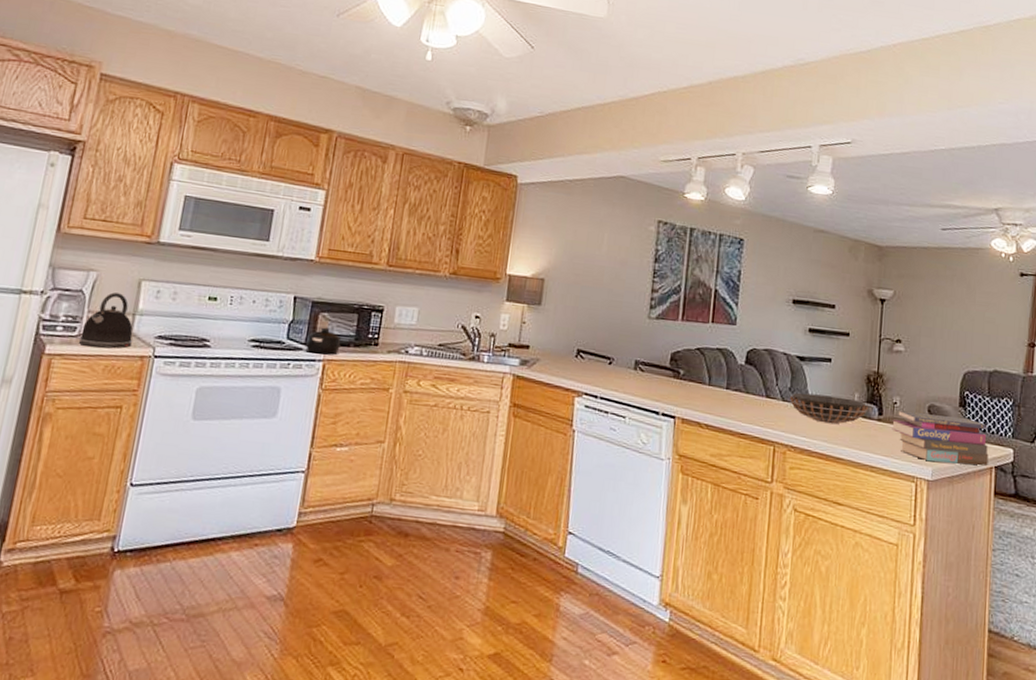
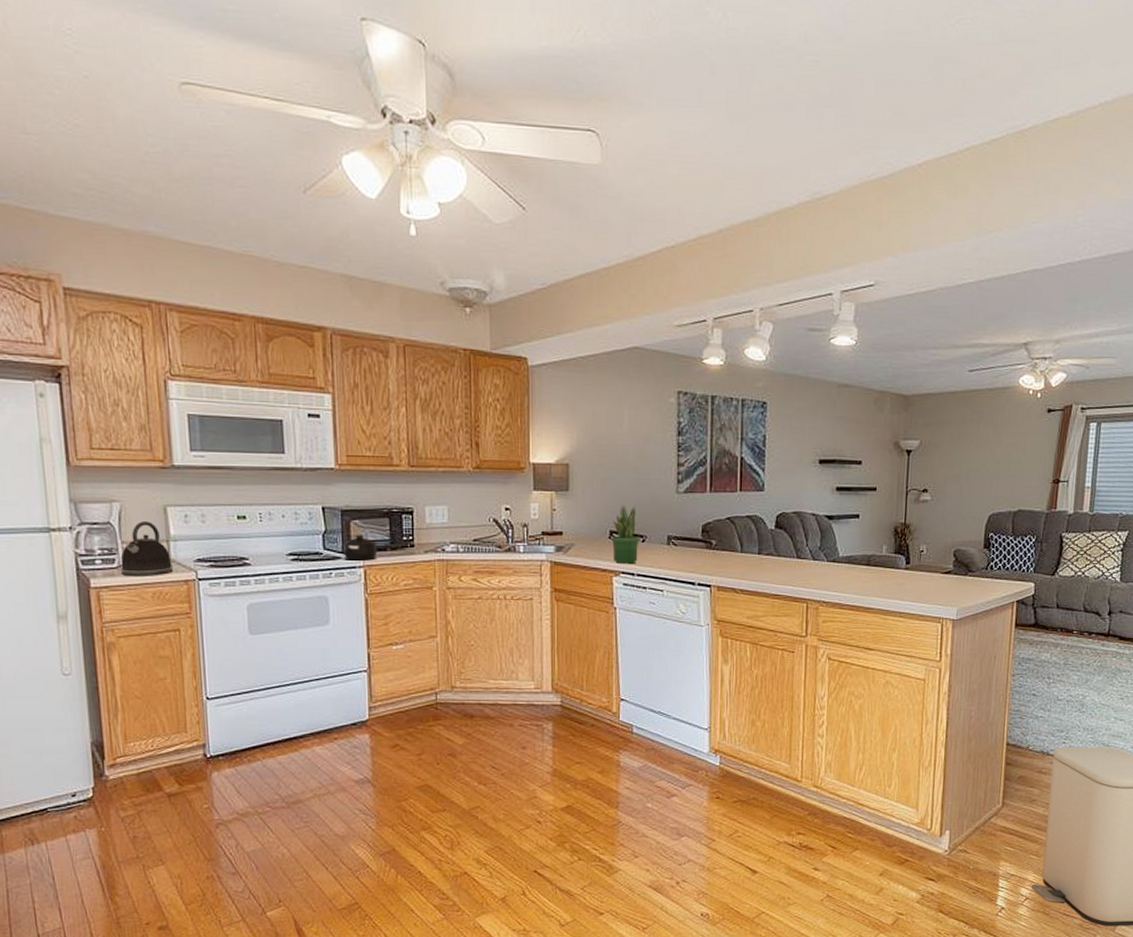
planter: none [577,325,607,387] -> present [611,504,639,565]
decorative bowl: present [789,392,868,425] -> none [819,550,896,577]
books: present [892,411,989,466] -> none [919,558,1011,603]

